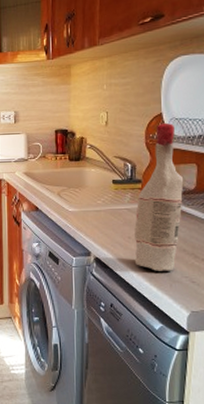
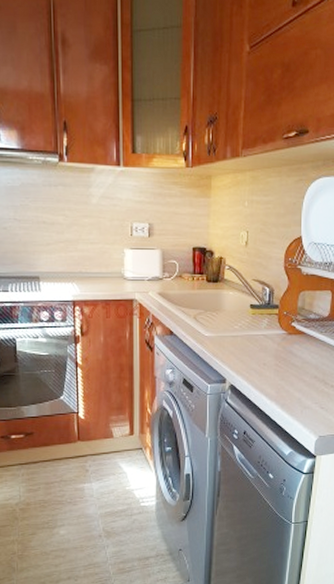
spray bottle: present [135,123,184,271] -> none [269,247,319,398]

